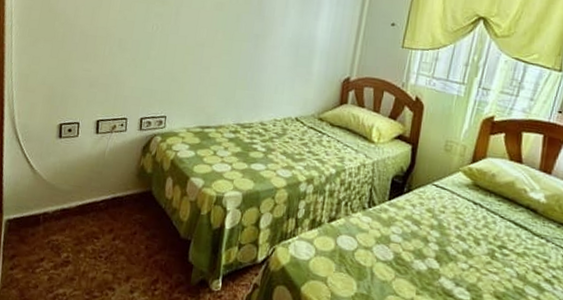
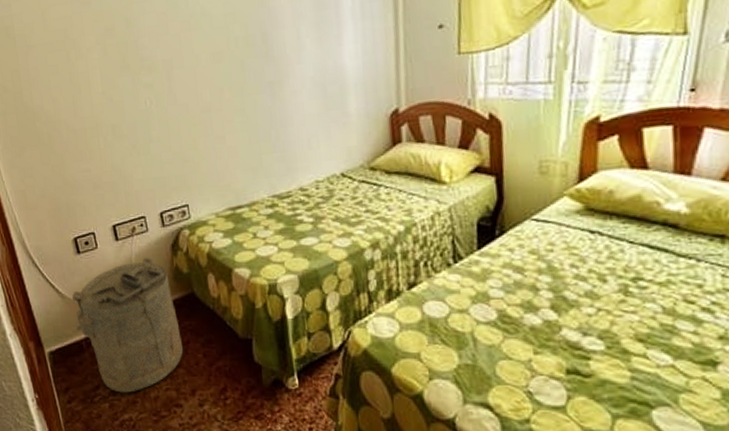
laundry hamper: none [38,152,133,270] -> present [71,257,184,393]

